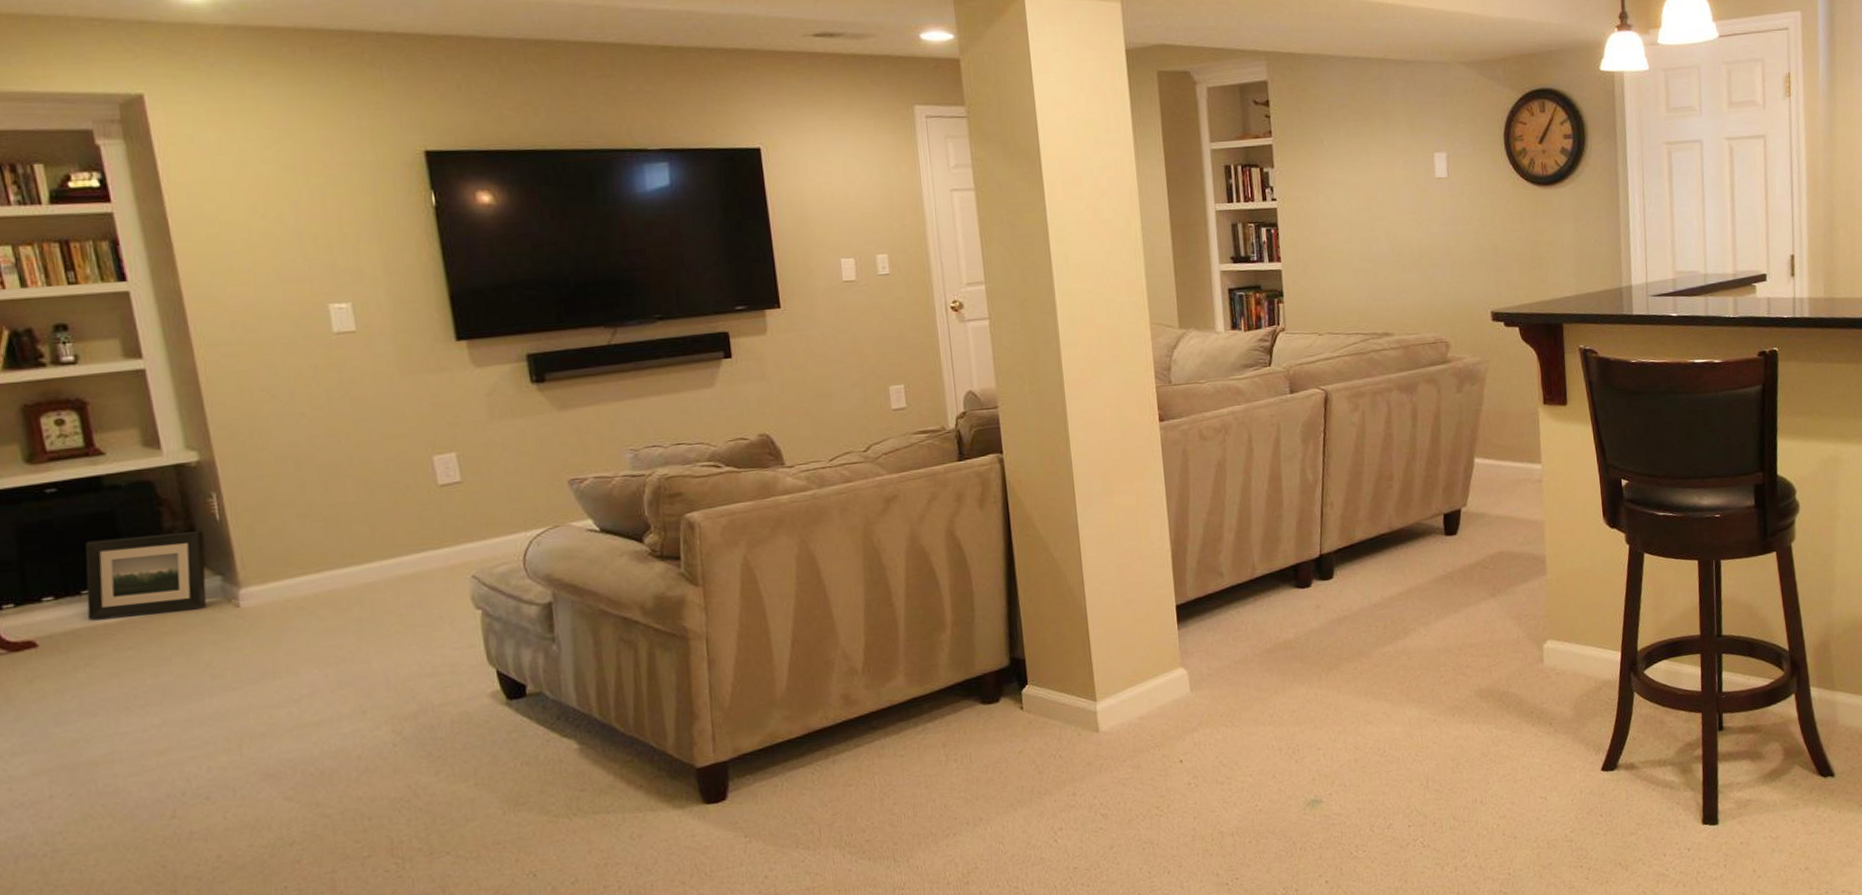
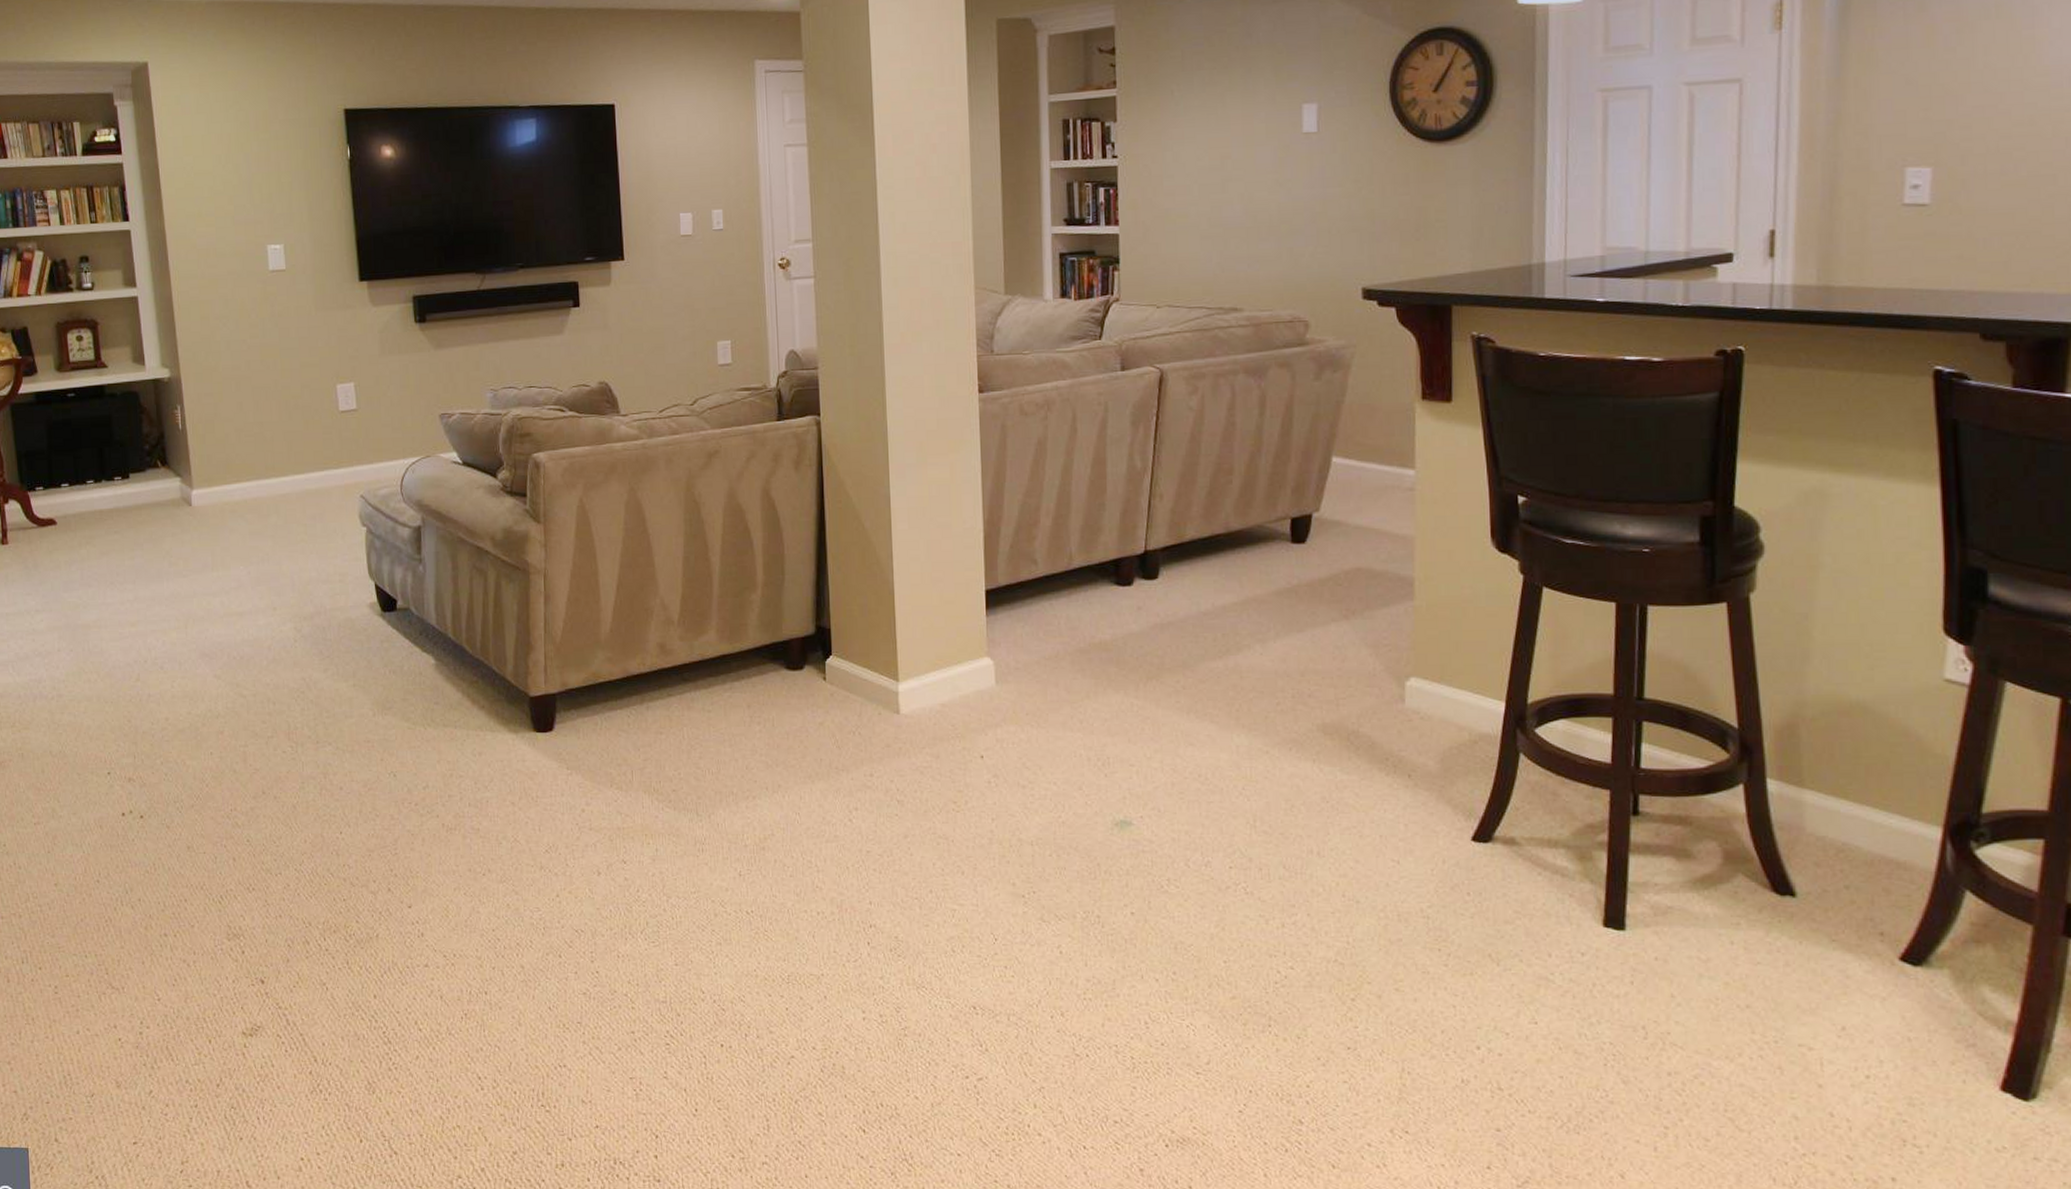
picture frame: present [85,531,207,620] -> none [89,438,170,505]

